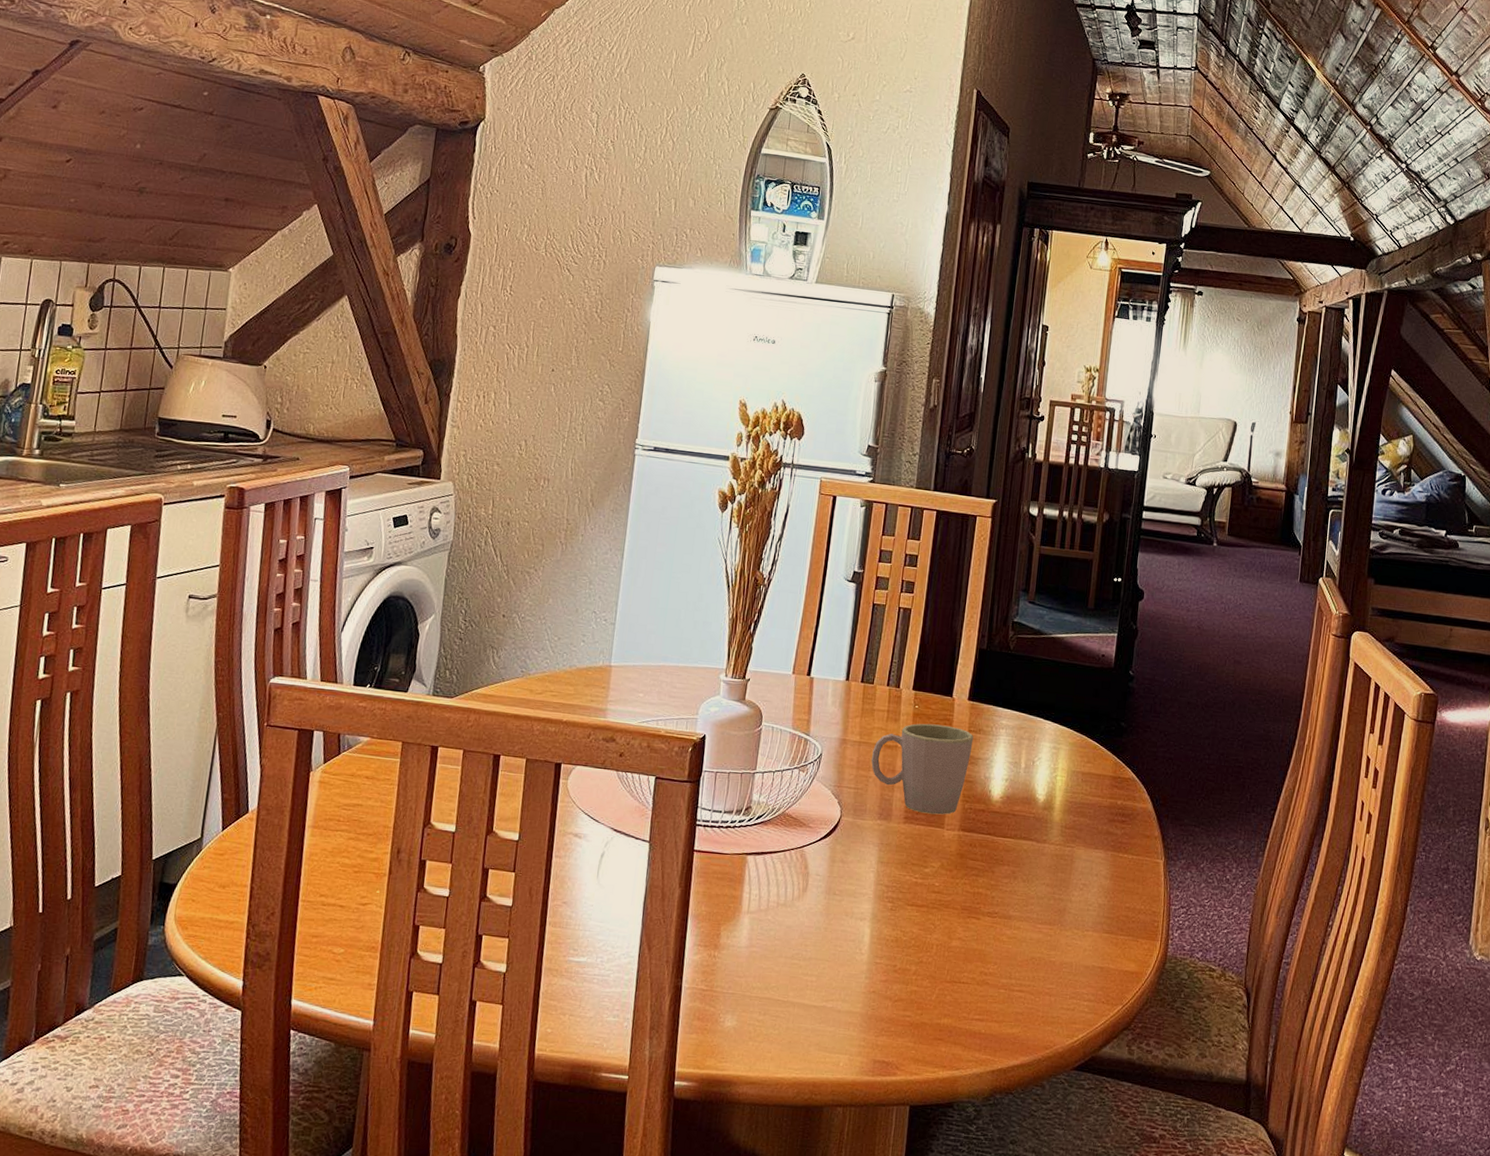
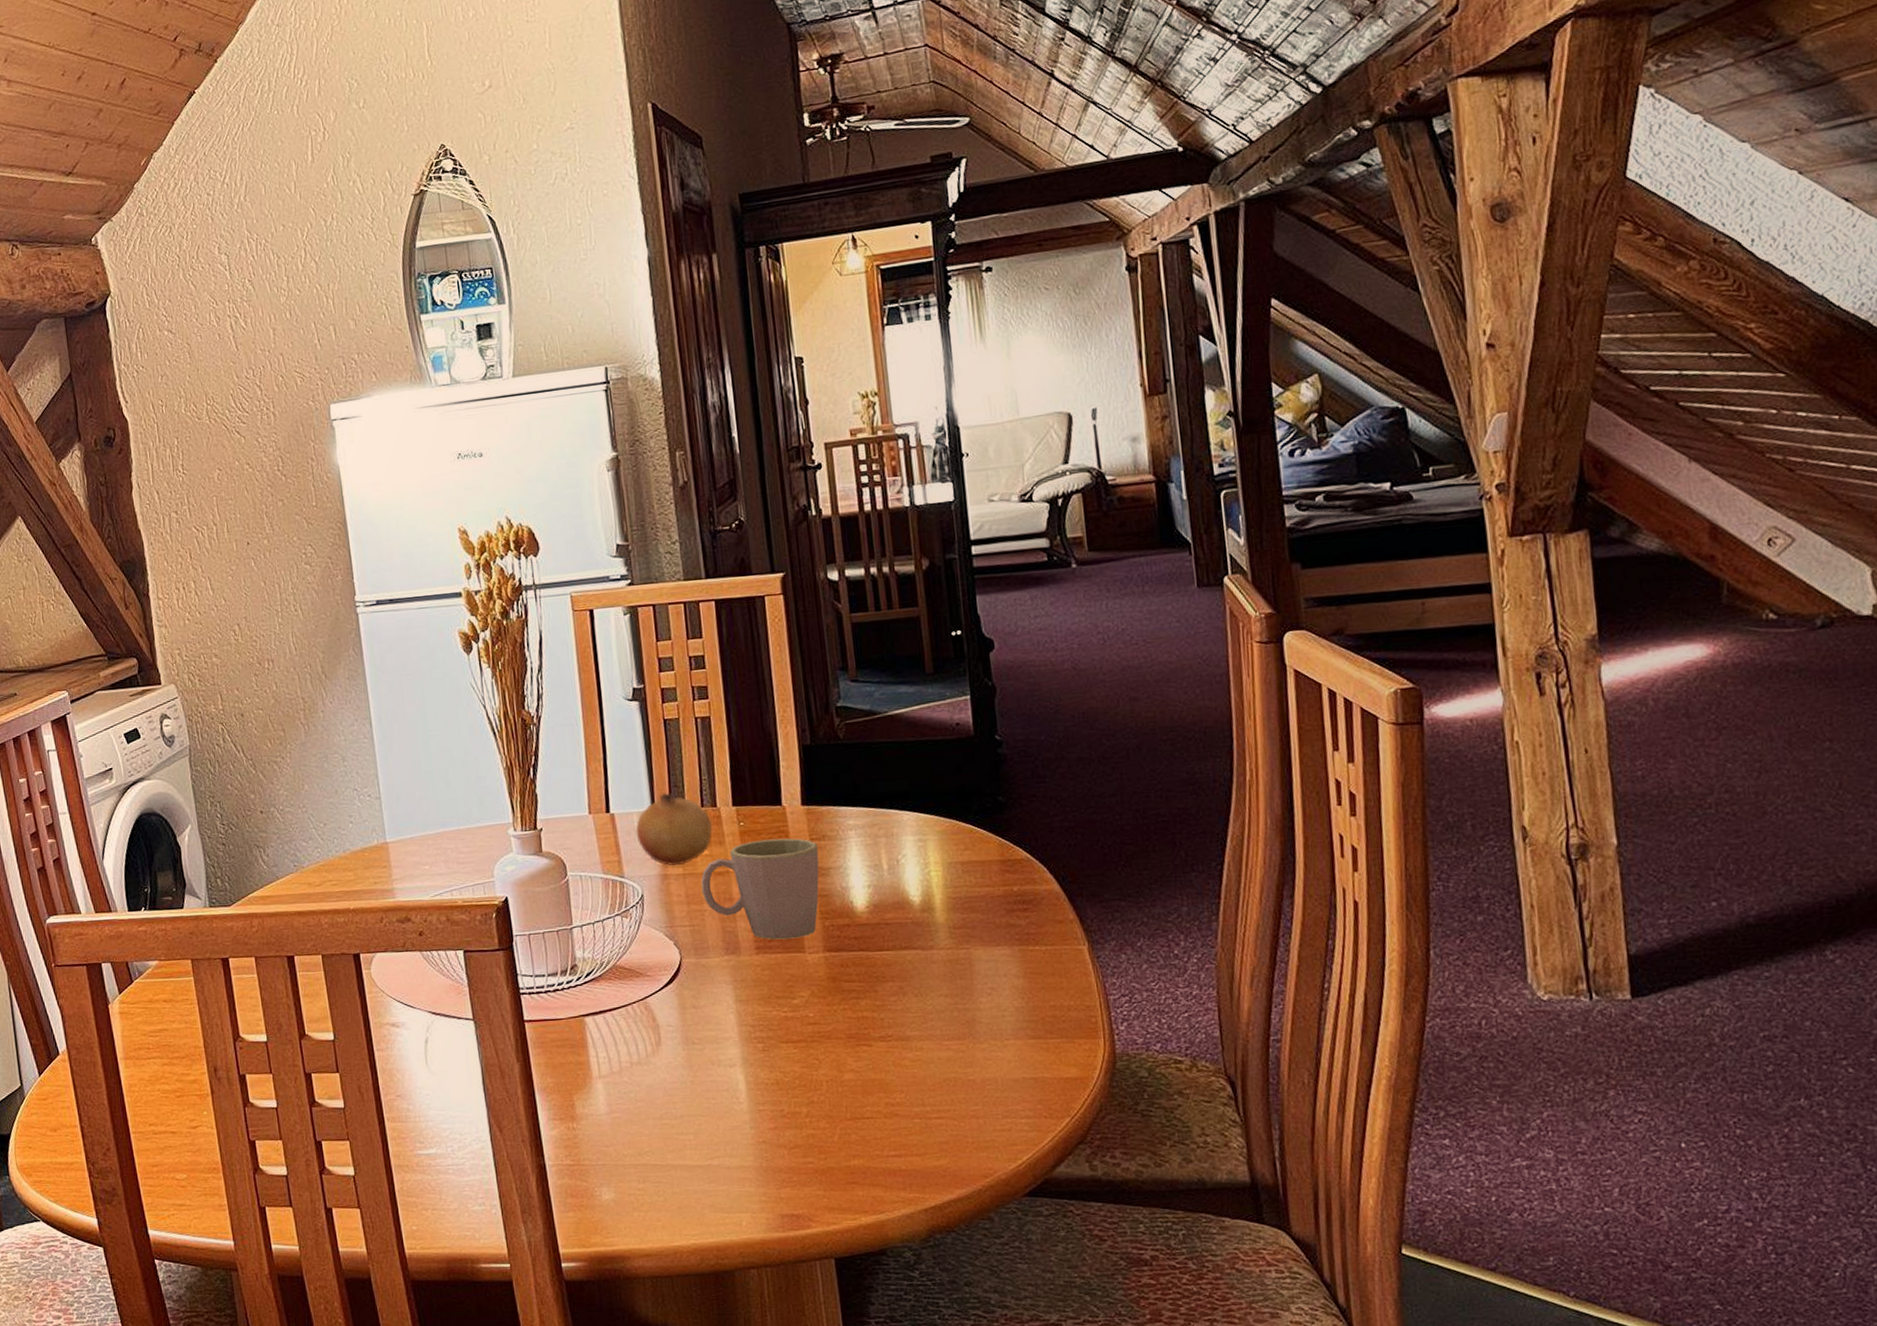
fruit: none [827,667,893,734] -> present [635,792,713,866]

